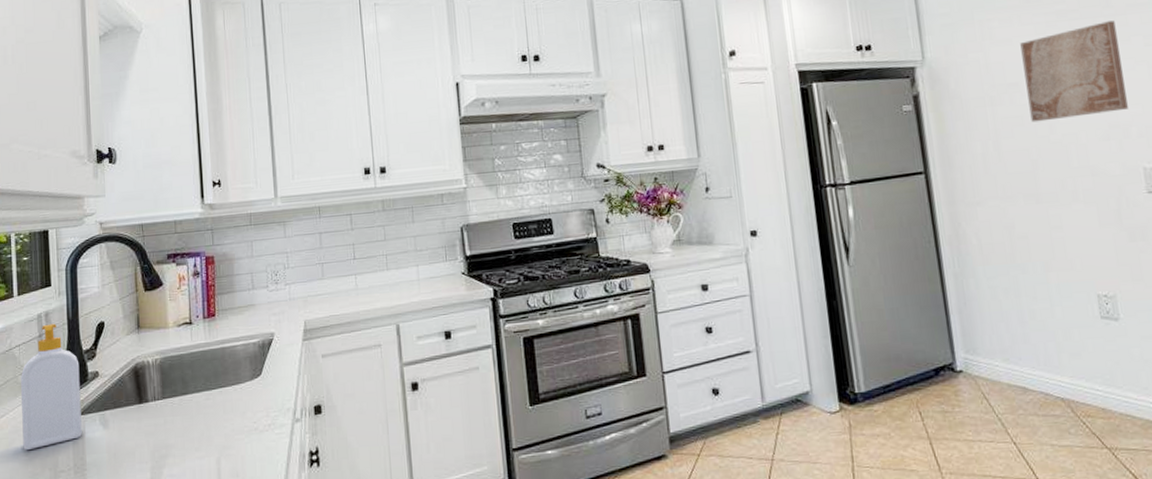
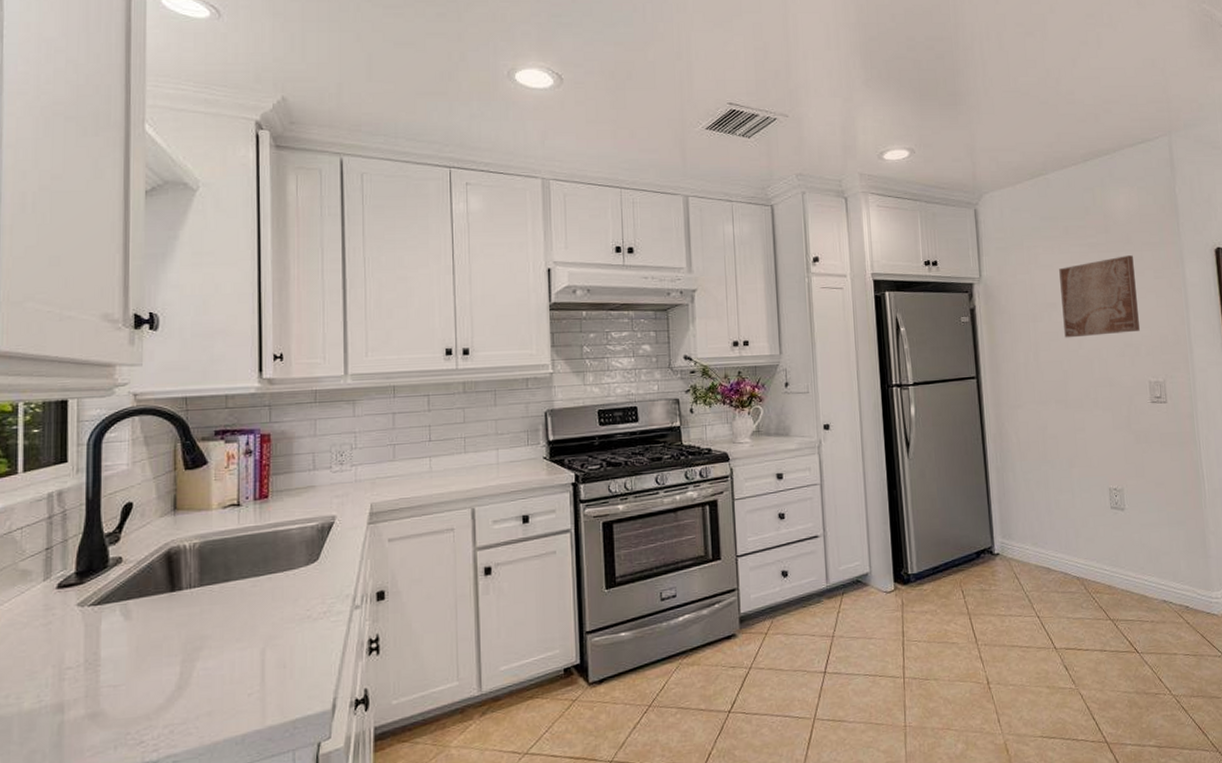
soap bottle: present [21,323,82,451] -> none [20,504,98,647]

